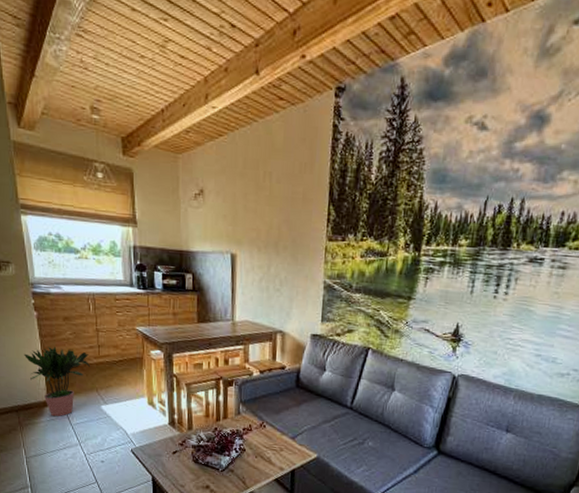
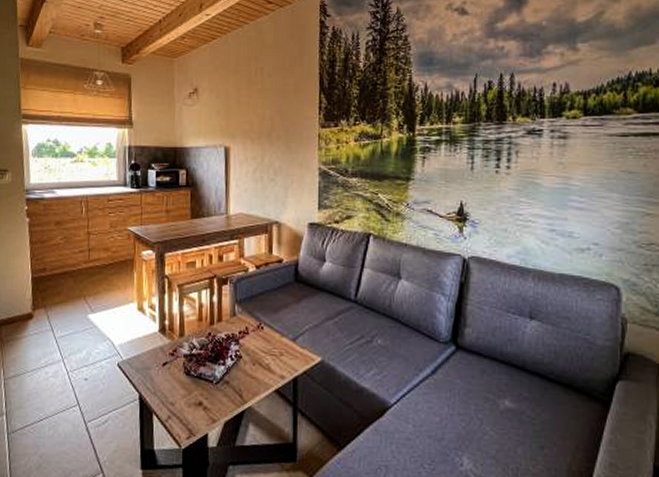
potted plant: present [23,346,90,417] -> none [12,253,79,330]

